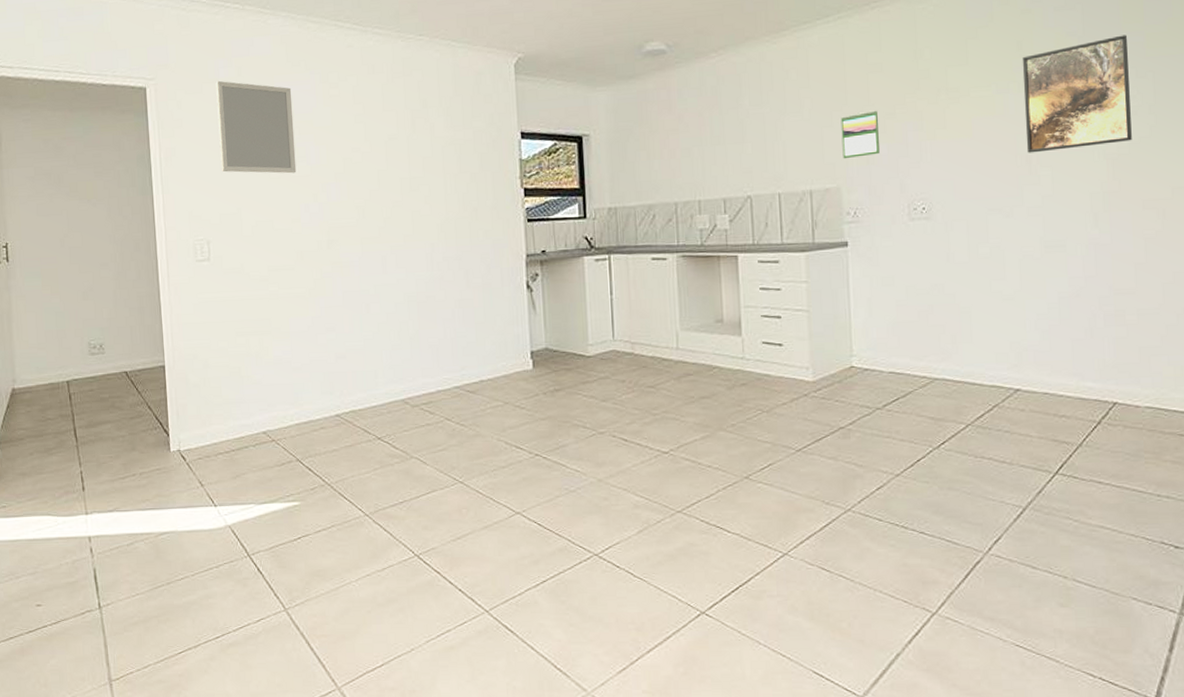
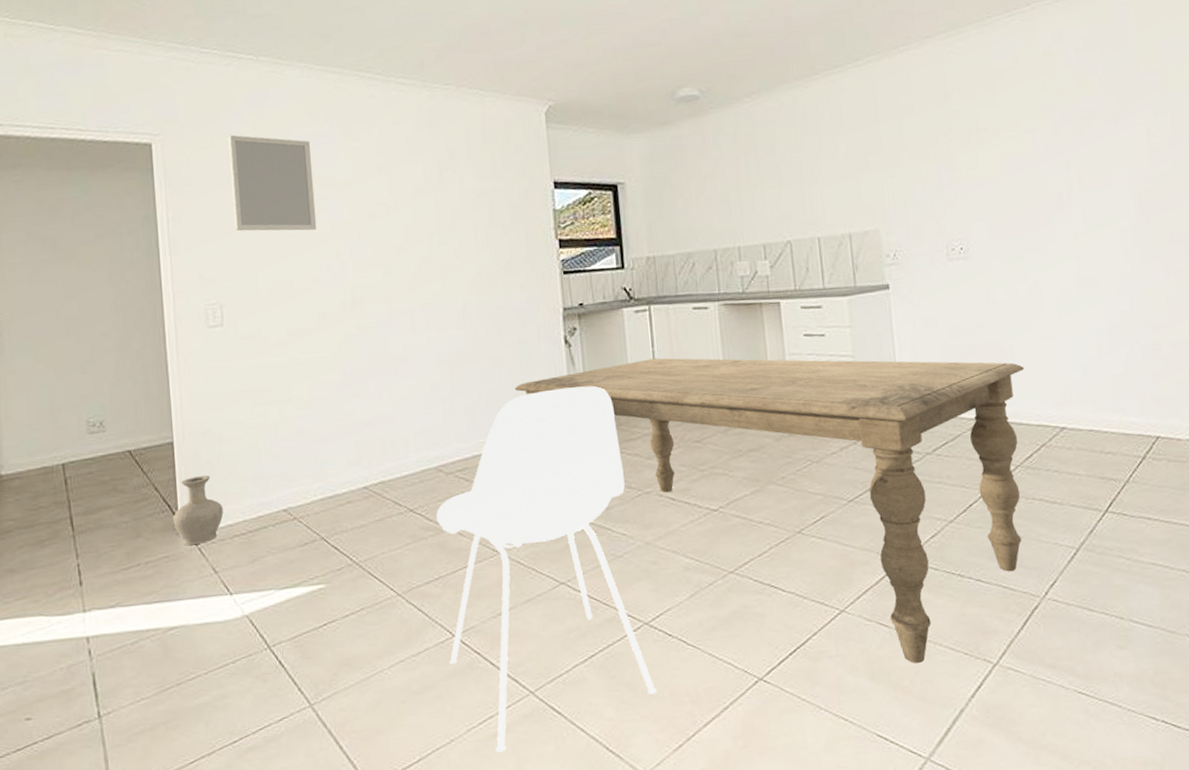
vase: none [164,397,209,460] -> present [173,475,223,546]
chair: none [402,329,604,663] -> present [436,385,658,752]
dining table: none [478,305,982,607] -> present [514,358,1025,663]
calendar: present [840,110,880,159] -> none [875,152,916,202]
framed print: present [1022,35,1132,153] -> none [1047,74,1156,191]

